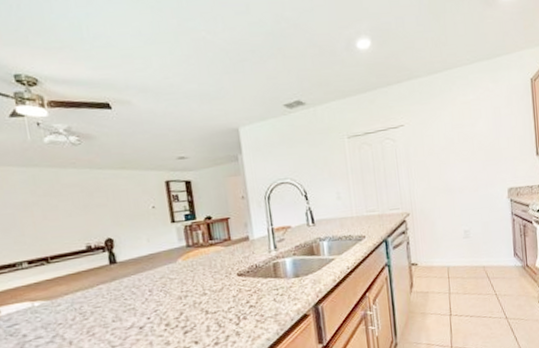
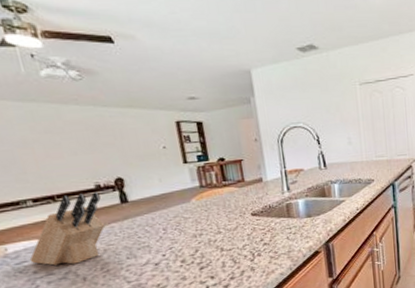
knife block: none [20,253,94,329] -> present [29,192,106,266]

